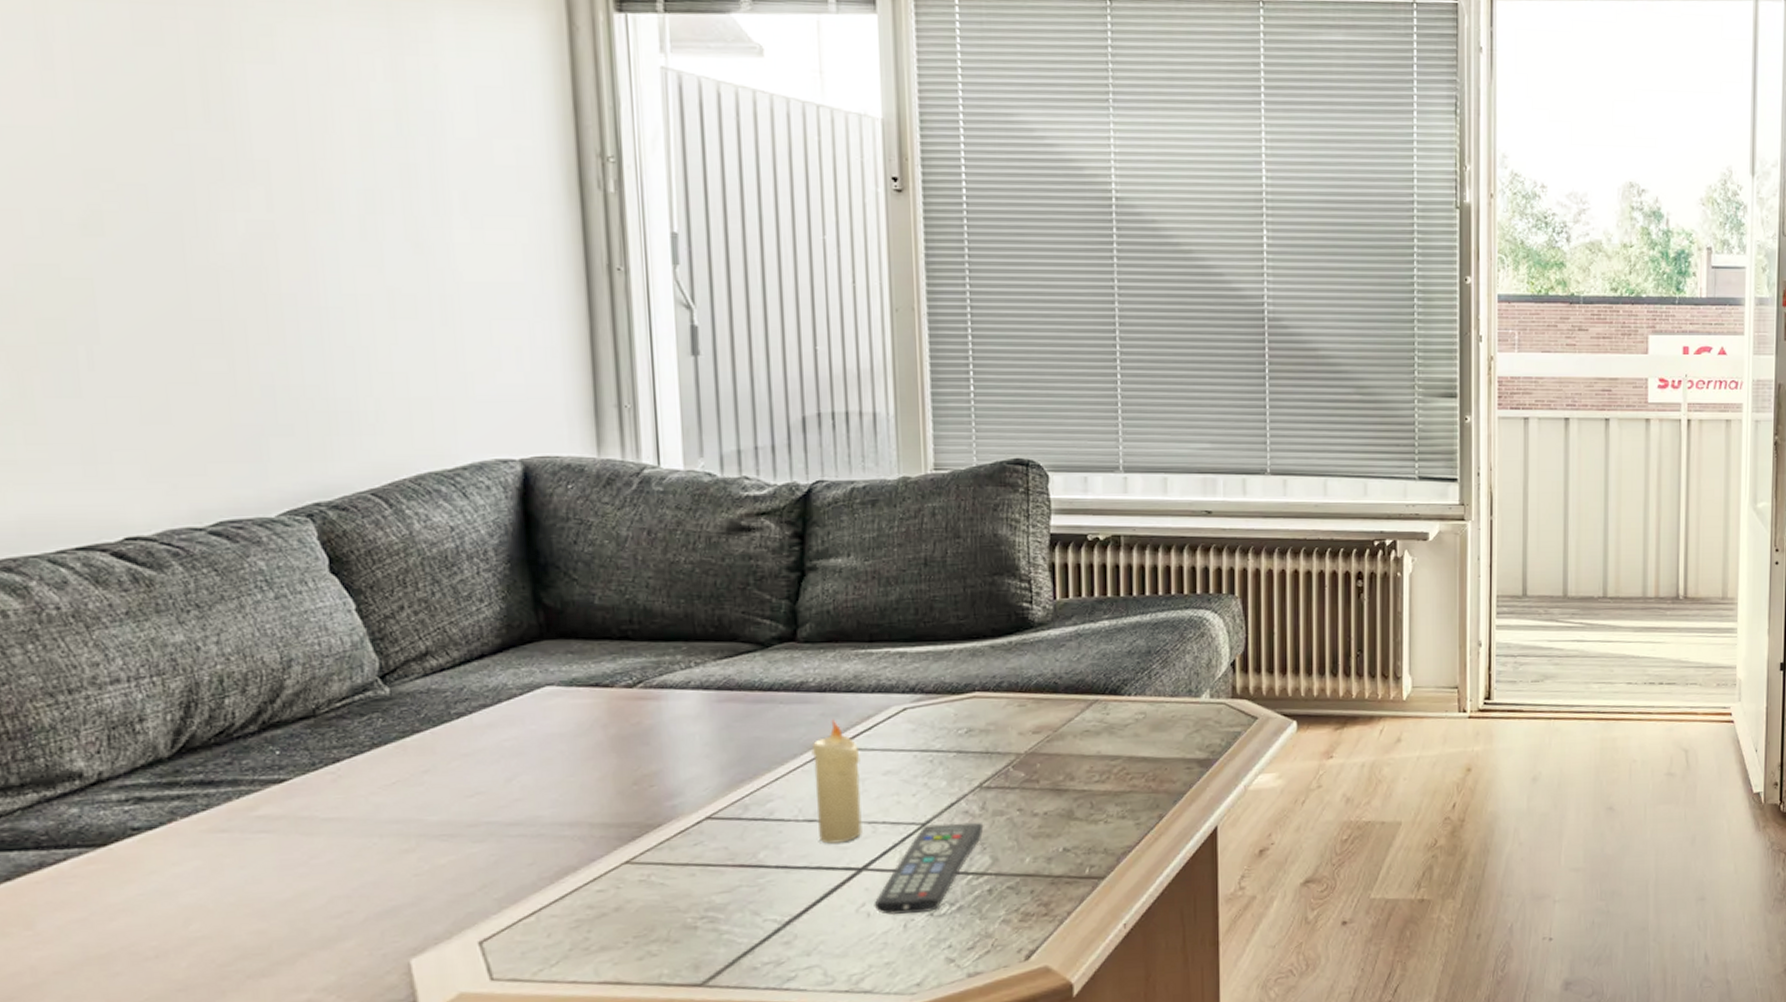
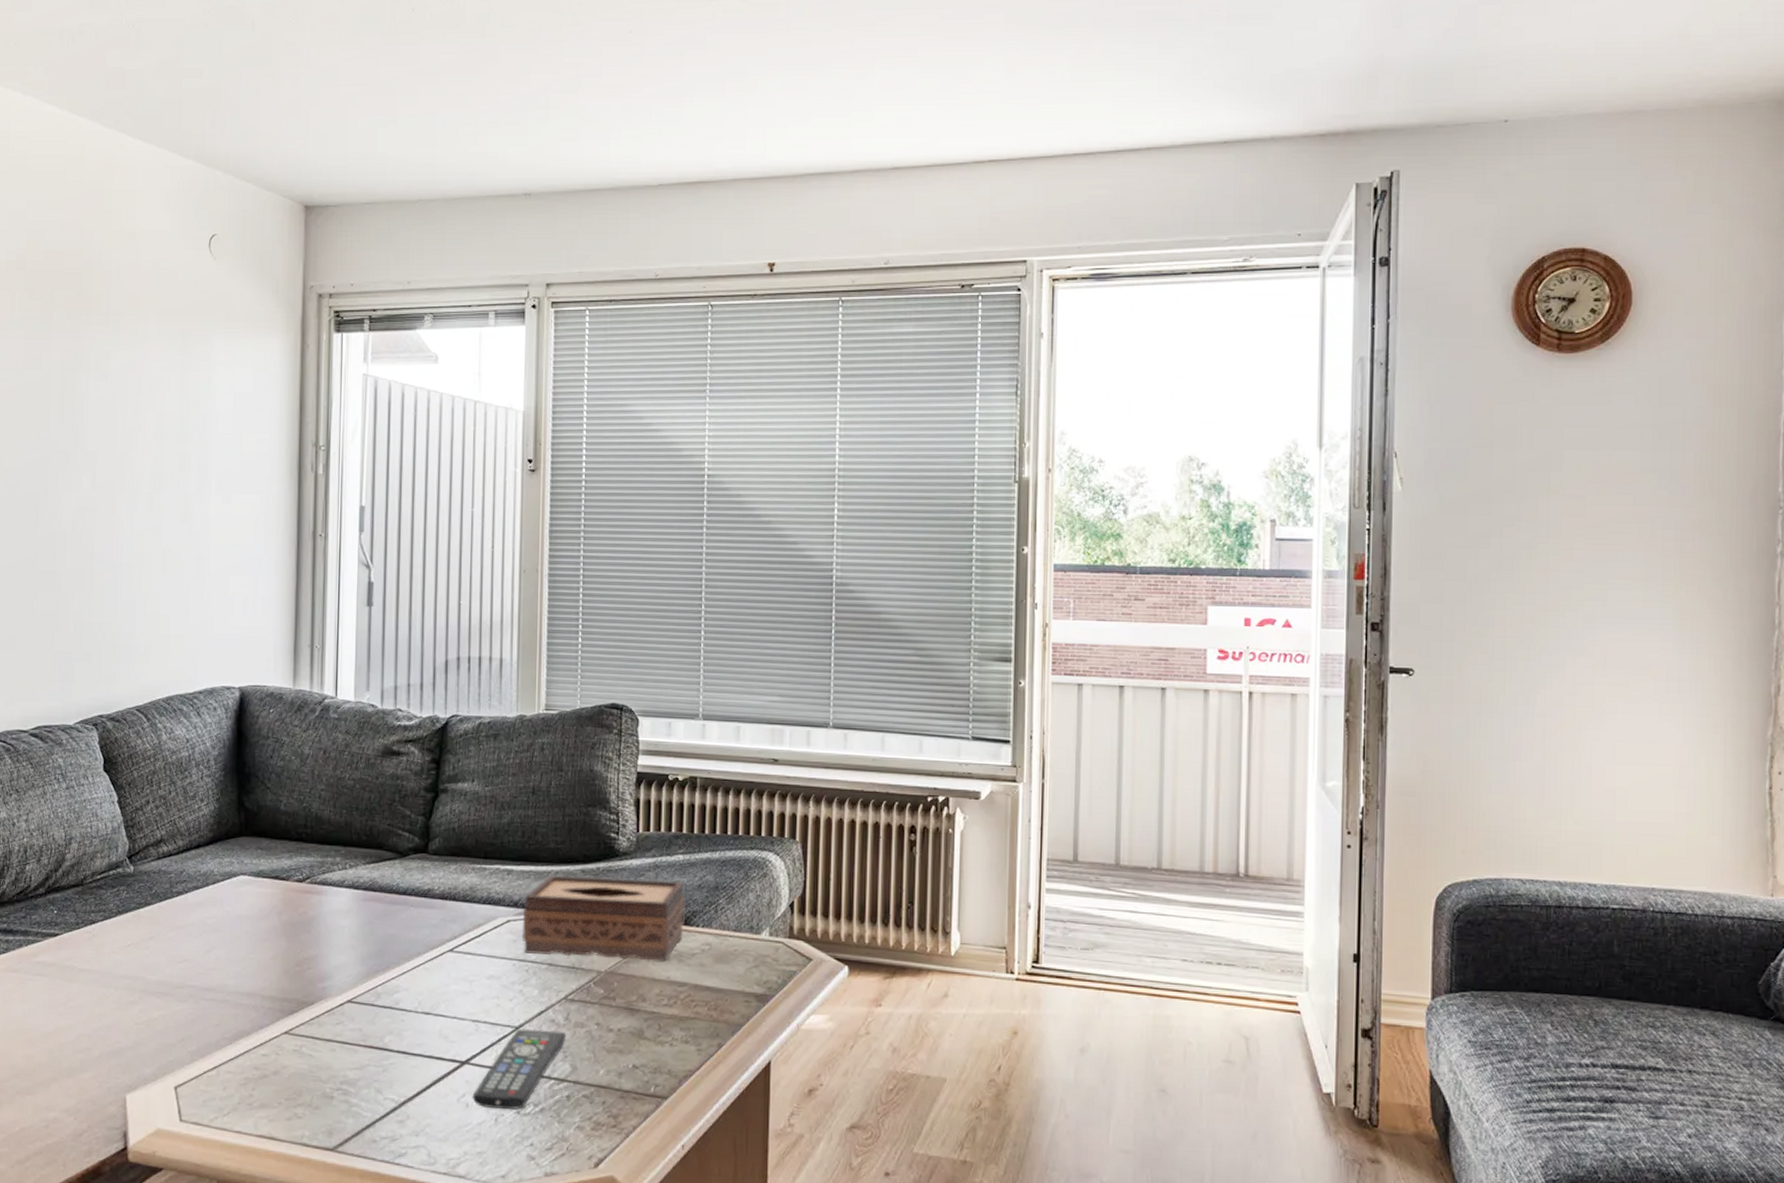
candle: present [811,718,862,844] -> none [432,923,470,1037]
tissue box: none [921,649,1115,742] -> present [521,875,685,962]

